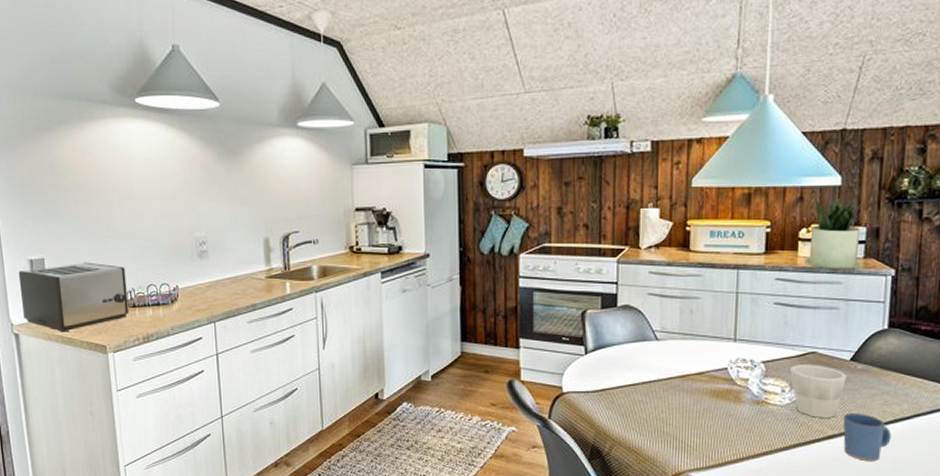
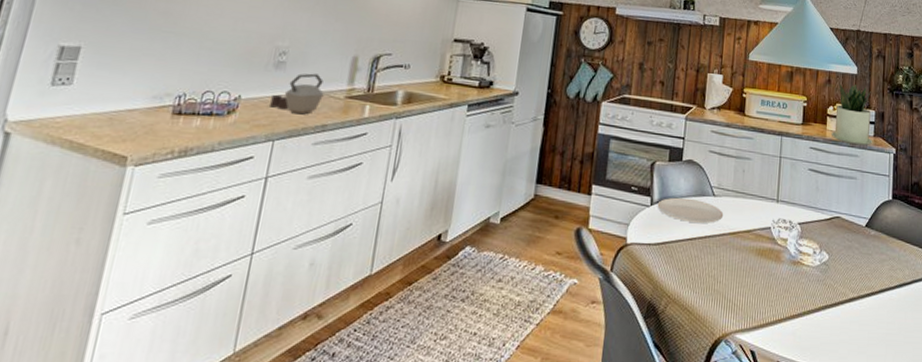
toaster: present [18,262,129,332] -> none [26,57,182,136]
kettle: none [203,258,247,297] -> present [270,73,324,115]
plate: none [592,344,670,368] -> present [657,197,724,223]
cup: present [789,365,846,419] -> none [819,228,863,282]
mug: present [843,414,892,461] -> none [860,277,898,324]

